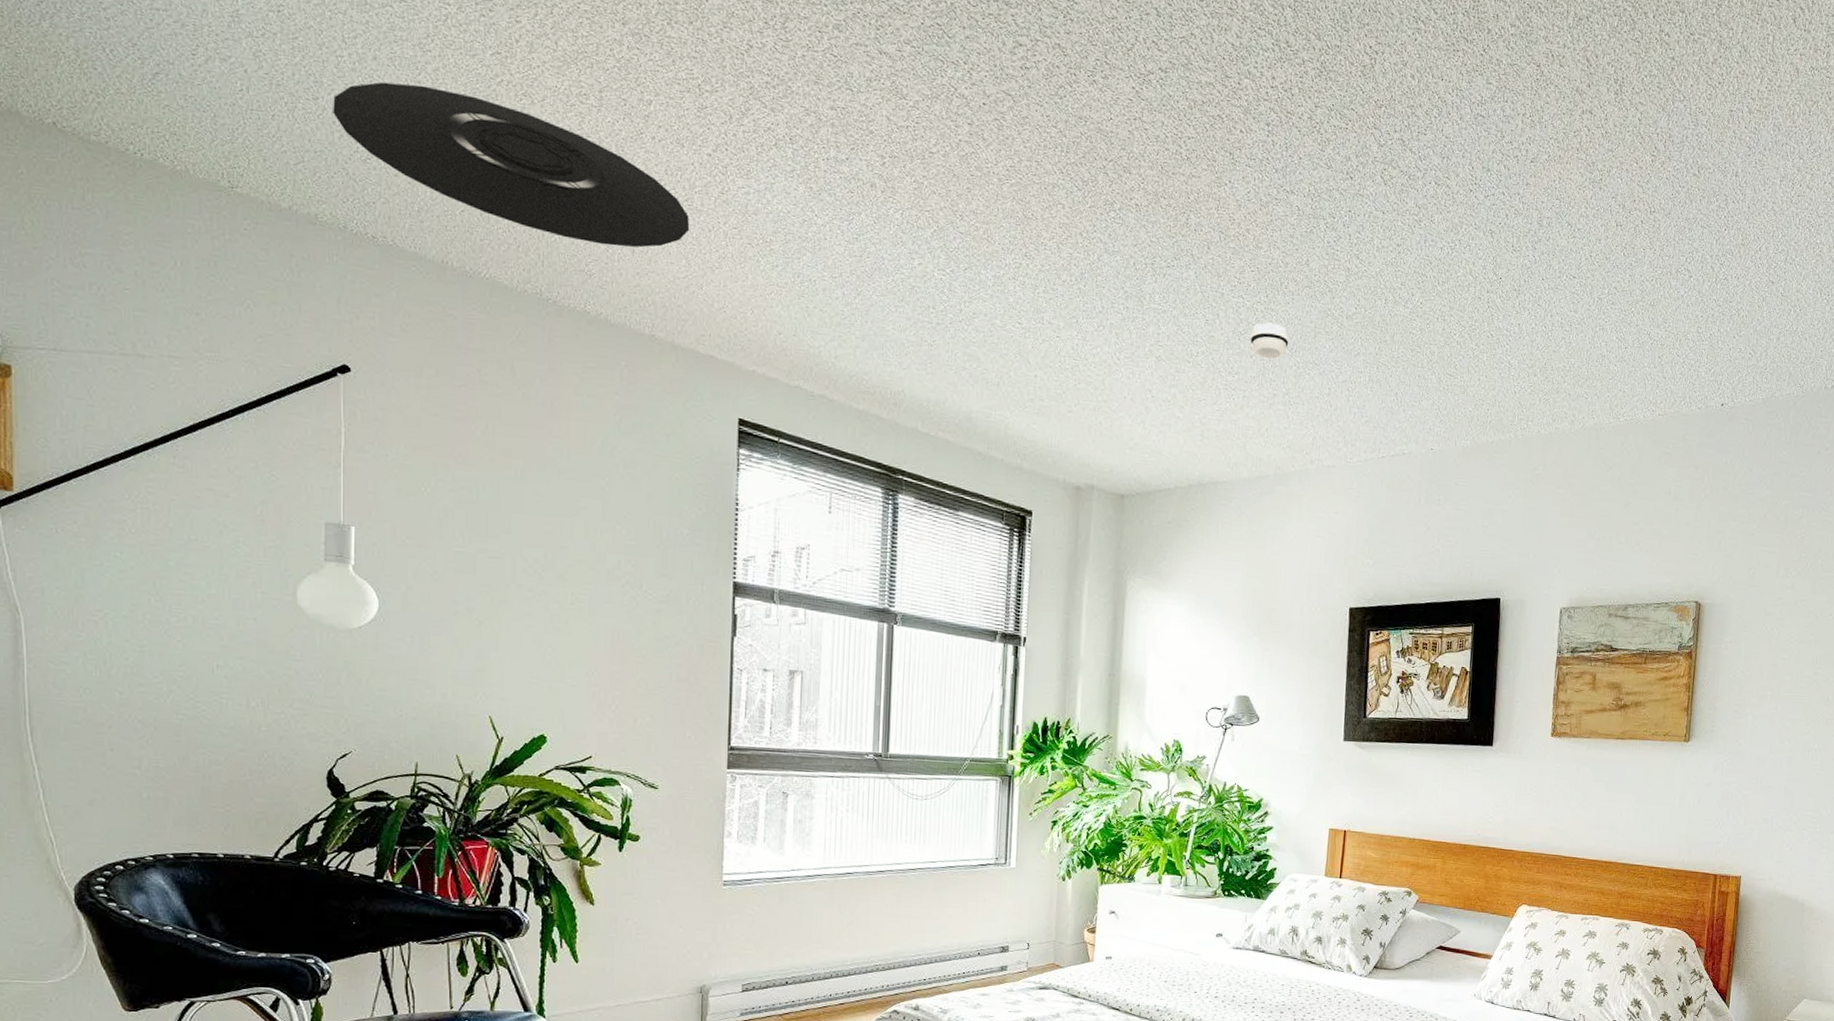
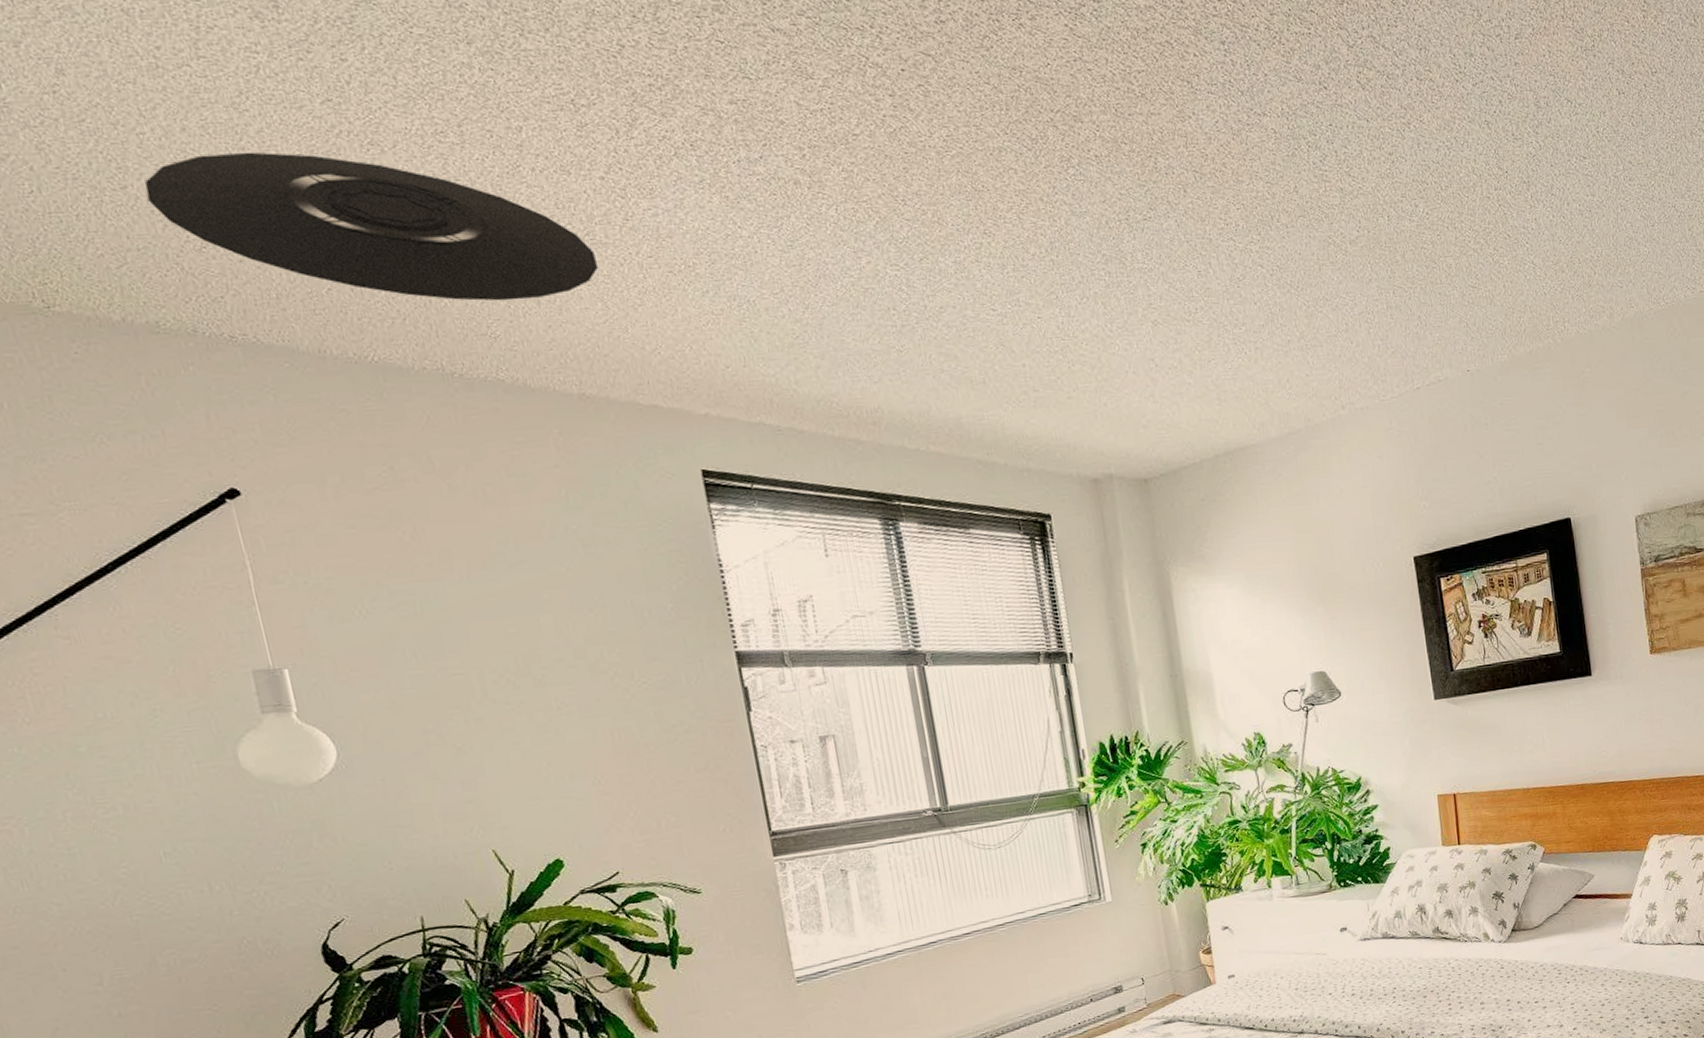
smoke detector: present [1250,322,1289,360] -> none [1249,262,1293,303]

